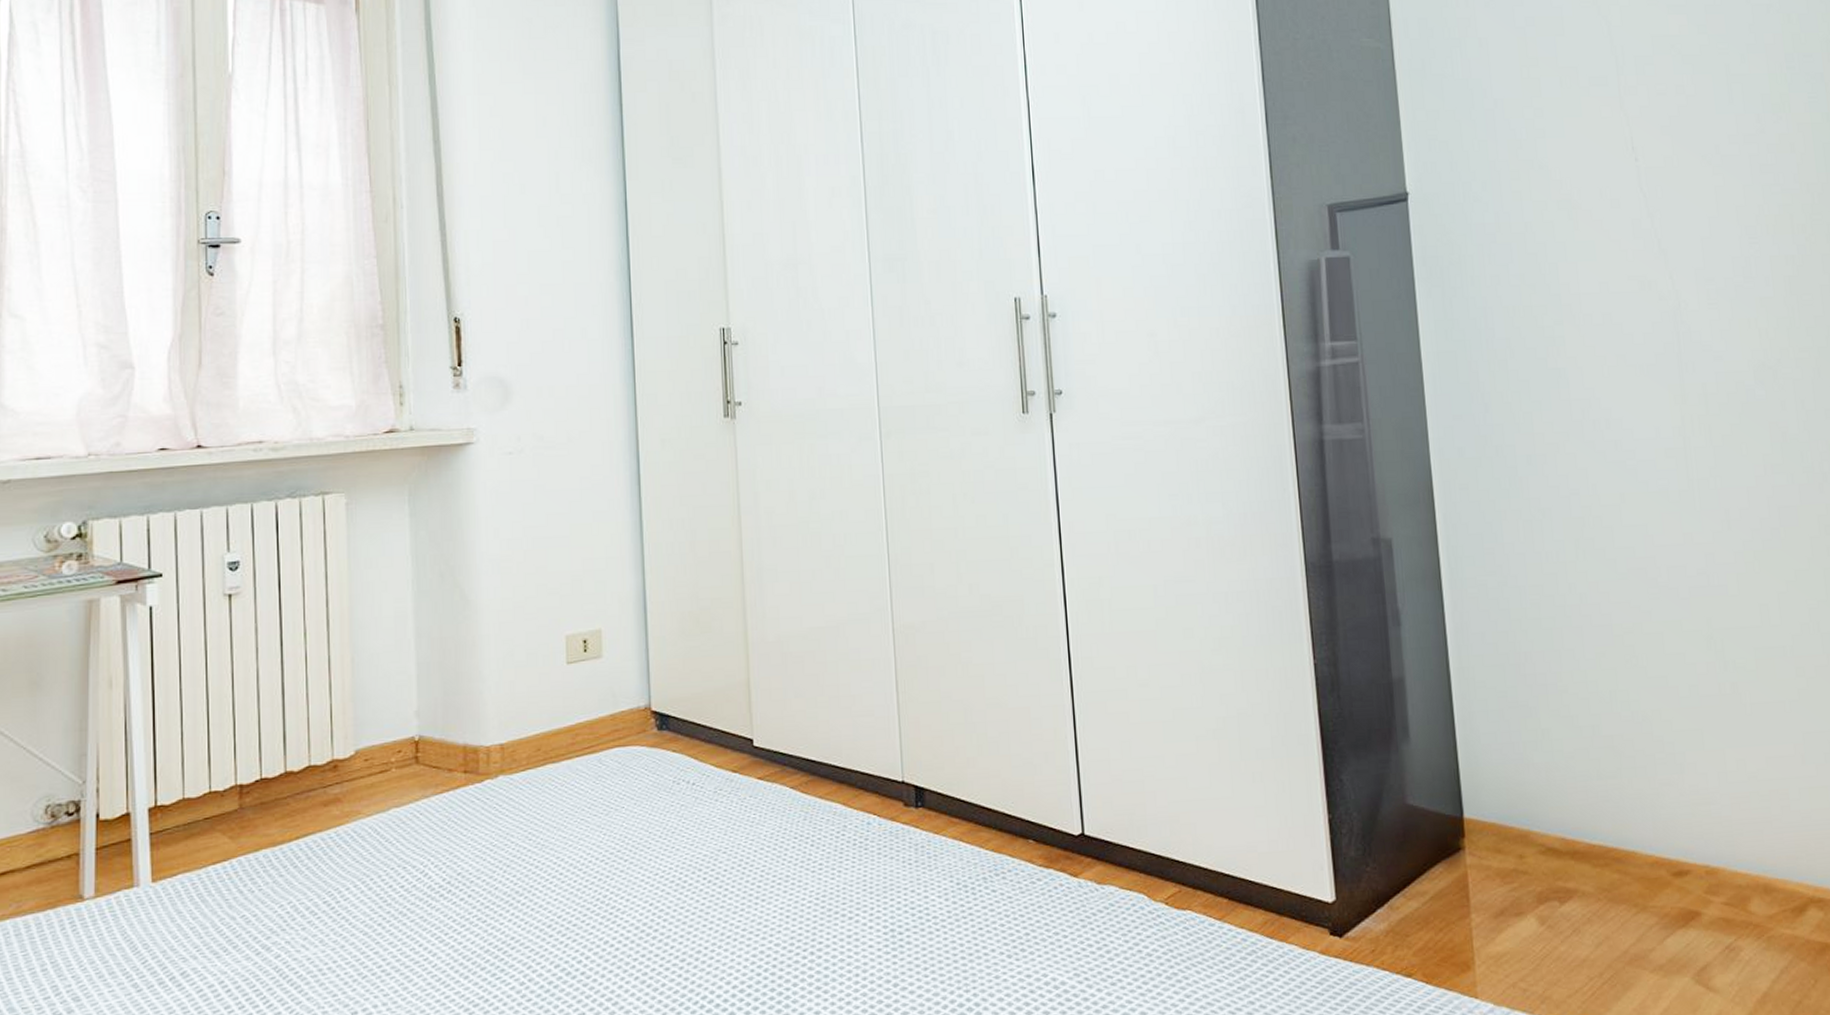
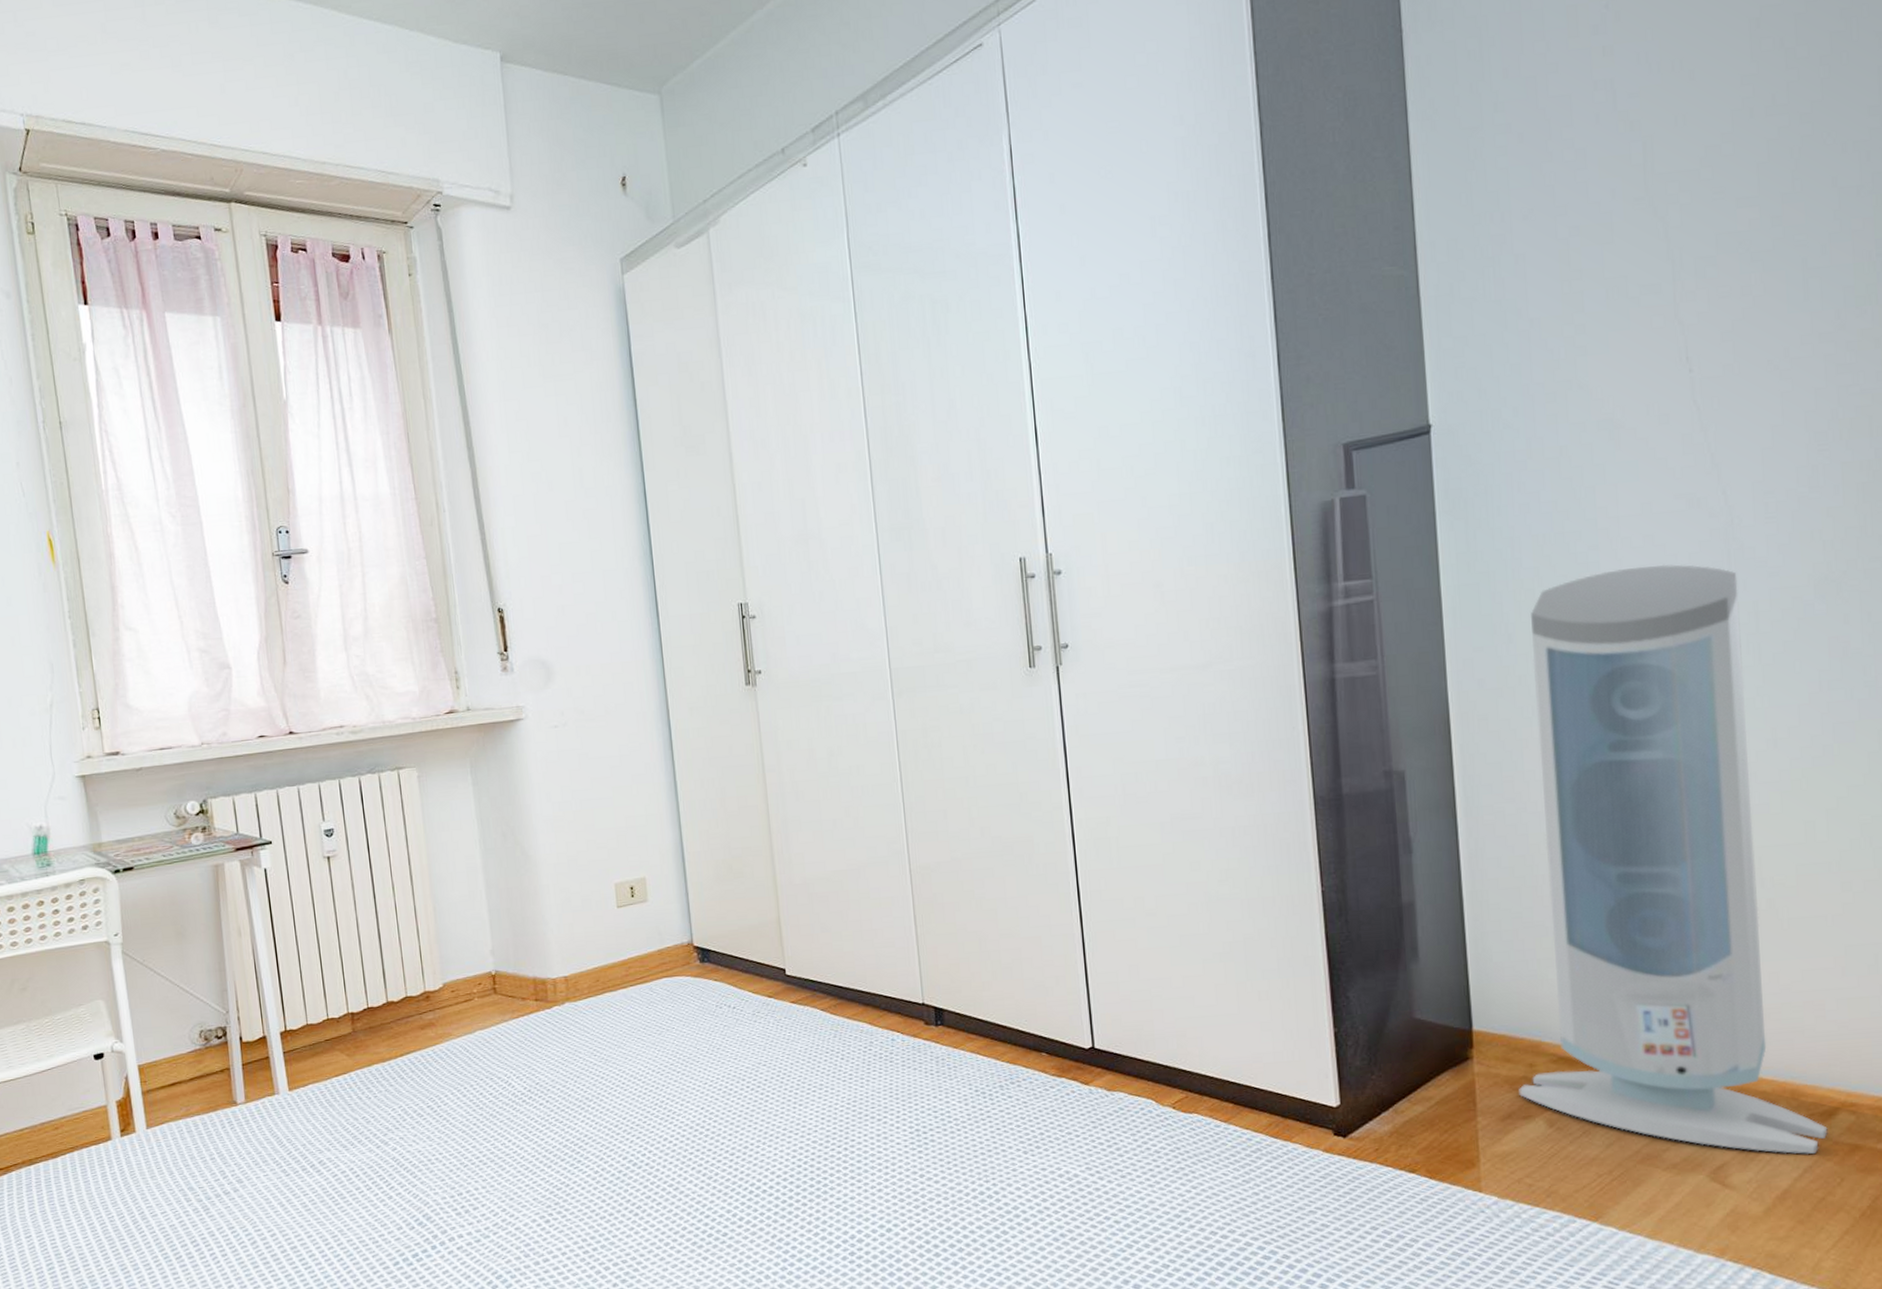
air purifier: none [1504,343,1800,954] -> present [1519,564,1828,1154]

